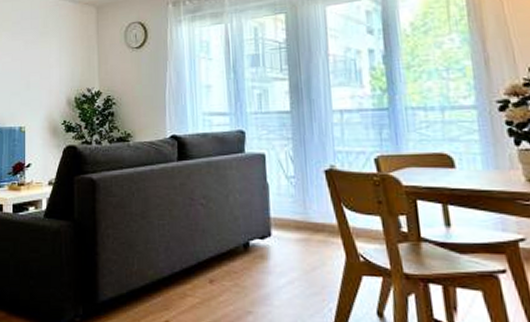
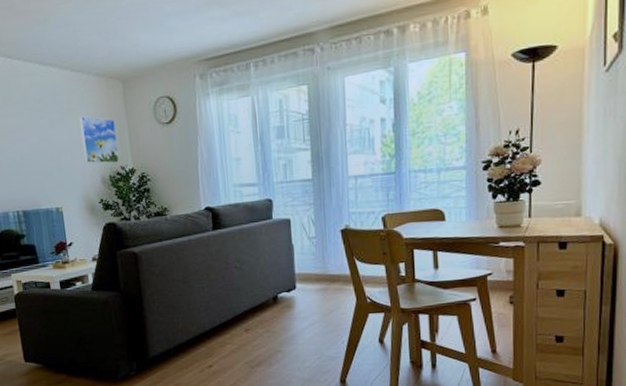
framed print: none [52,39,87,85] -> present [79,116,120,164]

